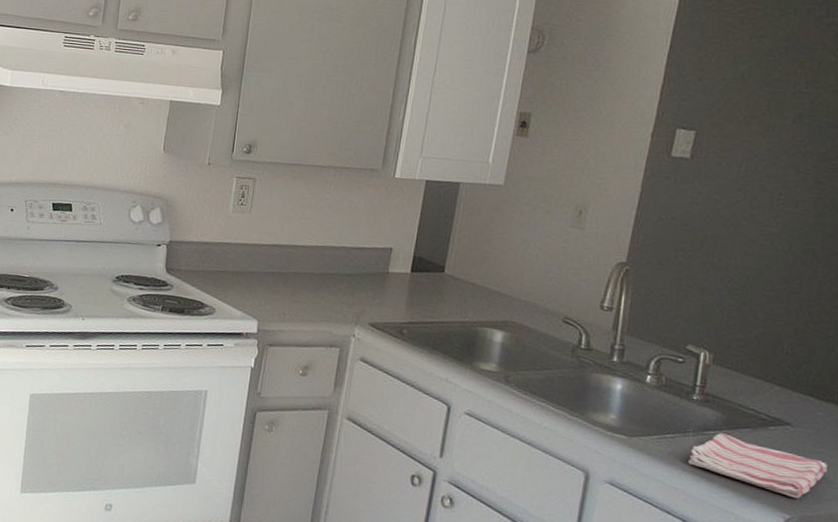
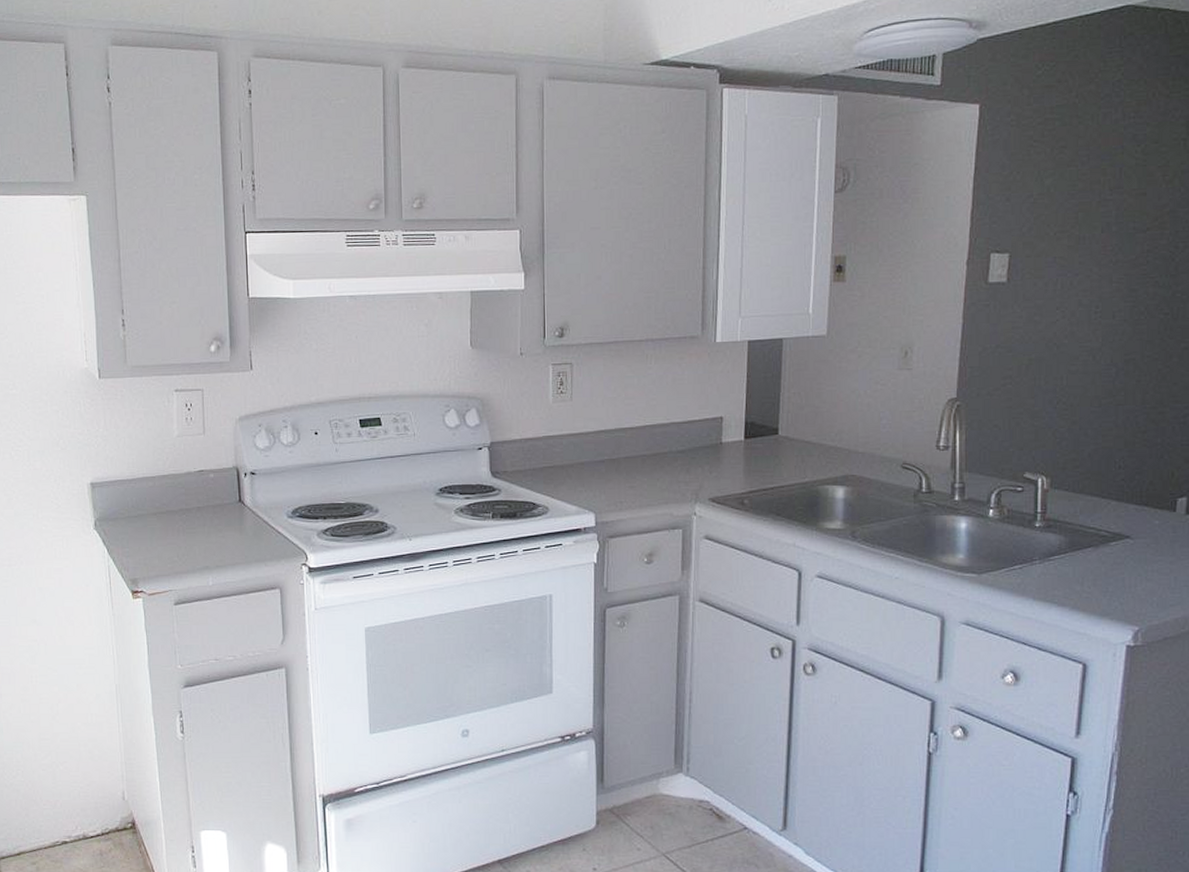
dish towel: present [688,433,828,498] -> none [1038,556,1168,609]

